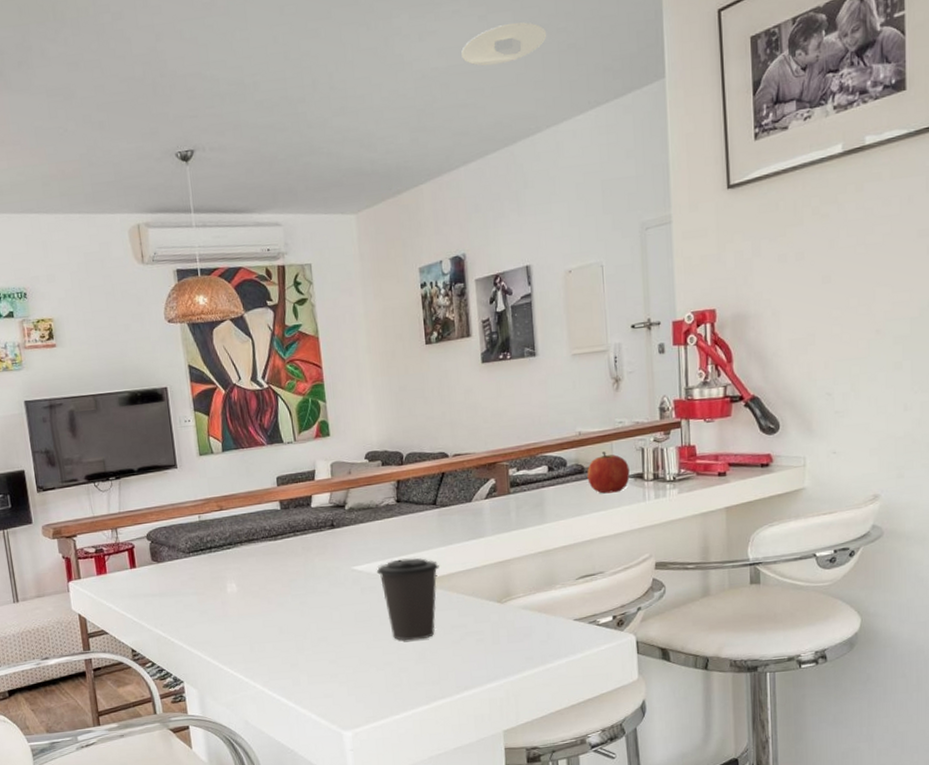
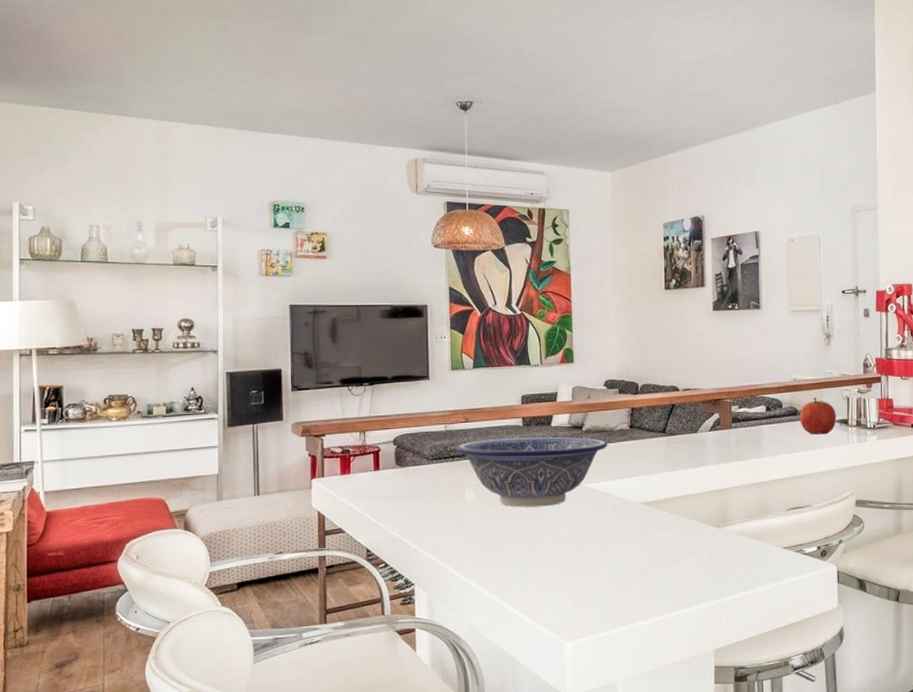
decorative bowl: none [210,517,374,596] -> present [454,437,608,508]
coffee cup: present [376,558,439,641] -> none [607,480,665,558]
recessed light: present [461,22,547,67] -> none [710,34,782,64]

